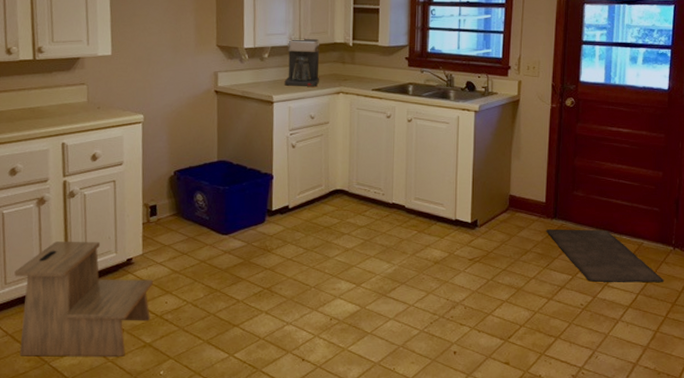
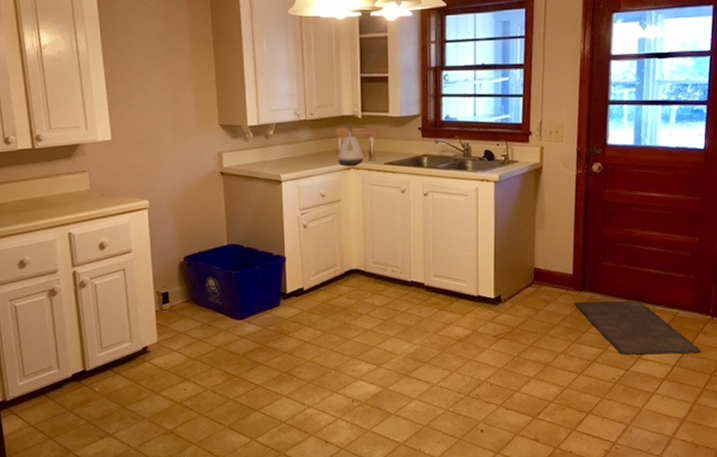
step stool: present [14,241,153,357] -> none [32,331,170,446]
coffee maker: present [284,38,320,88] -> none [291,112,329,165]
cutting board: none [325,54,367,87] -> present [334,127,377,161]
kettle: none [328,49,354,91] -> present [338,122,364,166]

